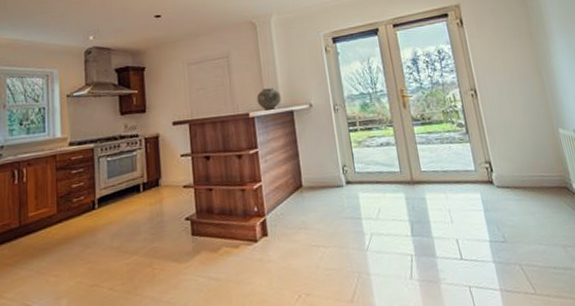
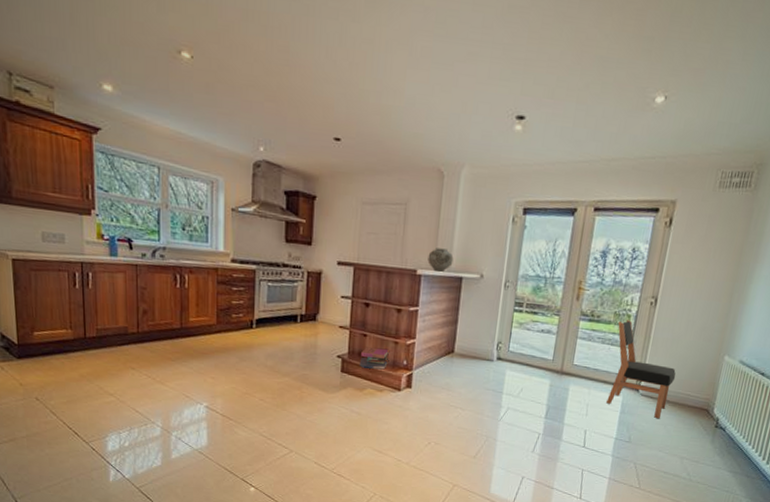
books: none [209,198,239,226] -> present [359,347,389,370]
dining chair: none [449,115,526,209] -> present [606,320,676,419]

